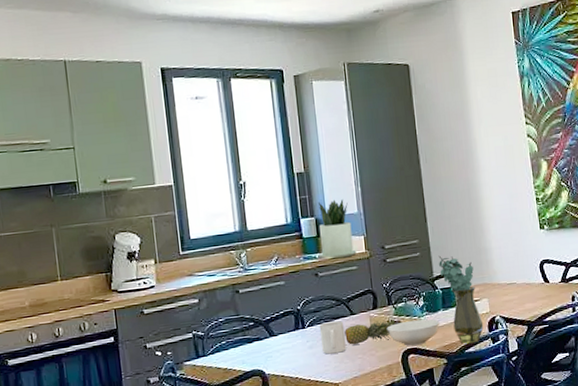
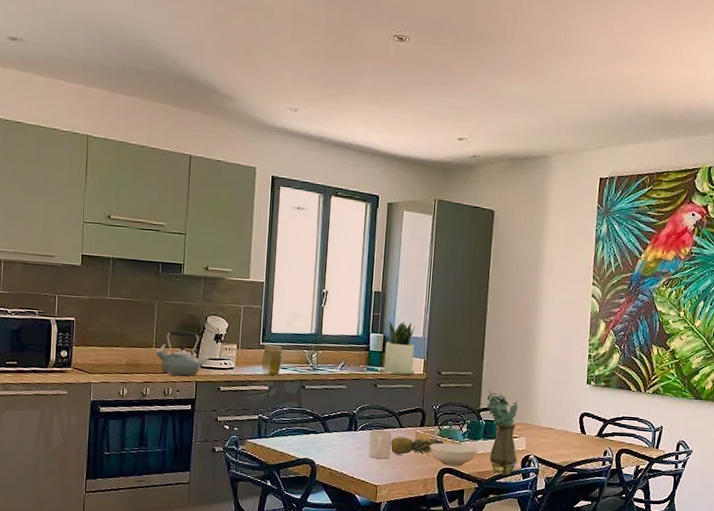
kettle: none [61,254,118,309] -> present [154,330,201,377]
jar: none [184,250,209,288] -> present [261,344,283,376]

